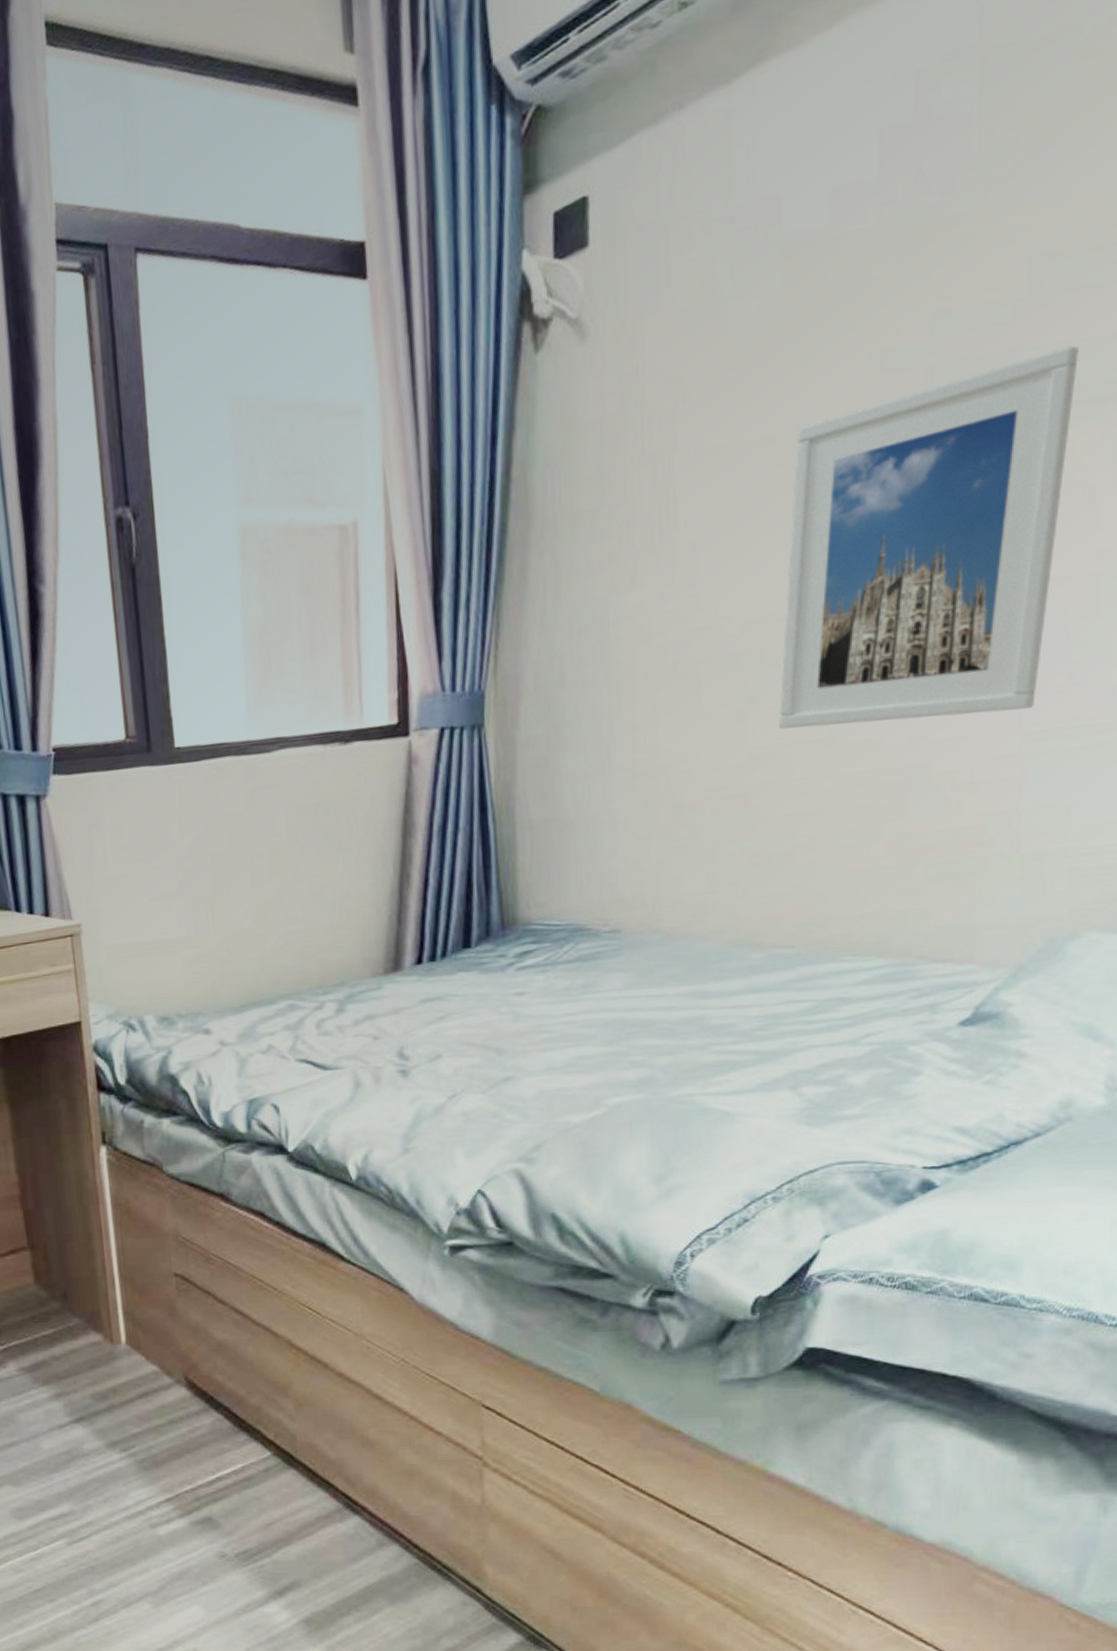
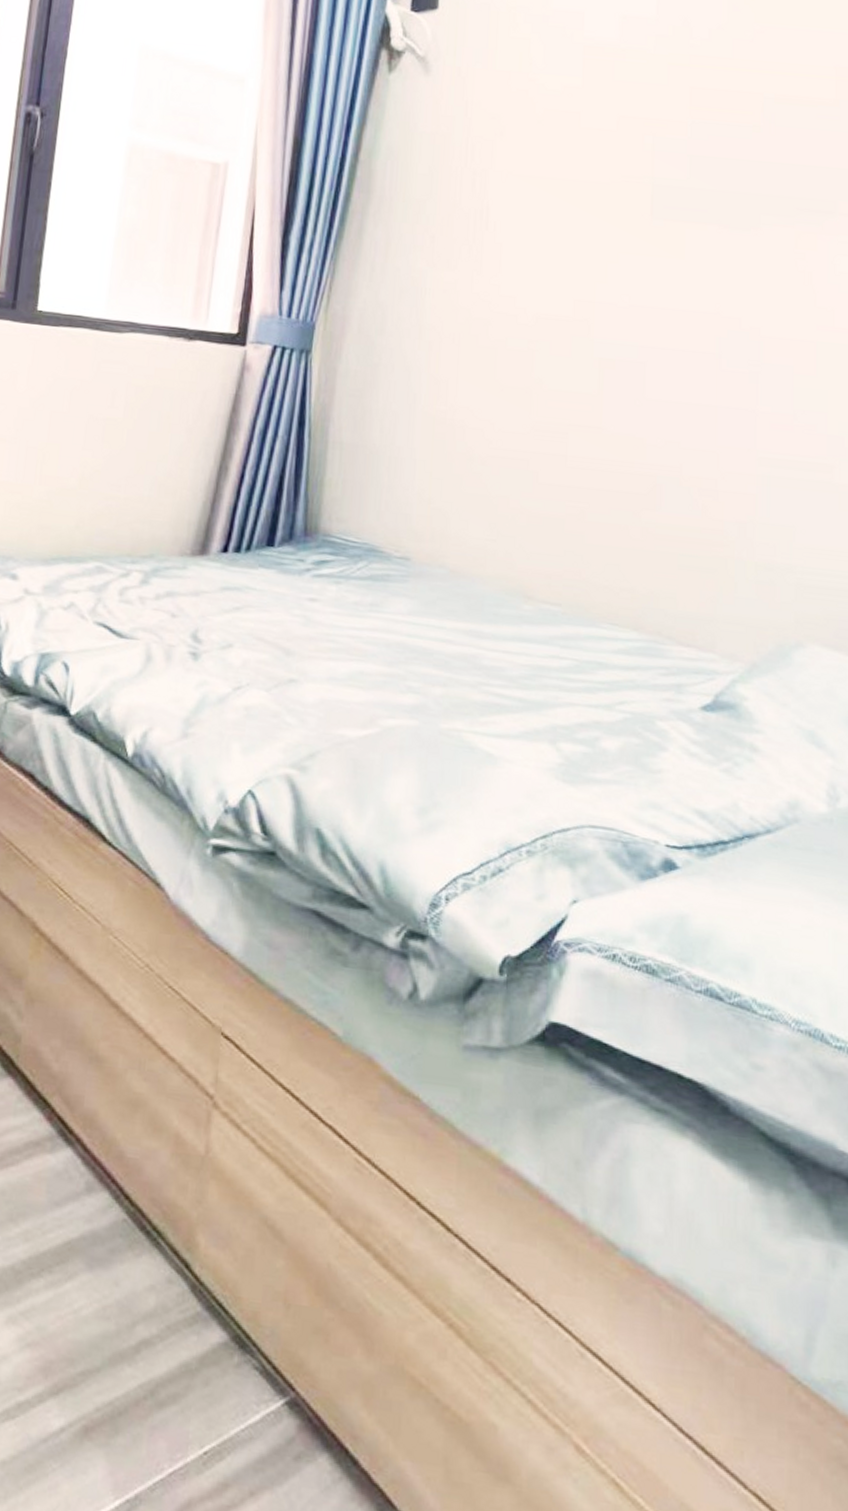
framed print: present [779,345,1079,729] -> none [559,167,800,439]

